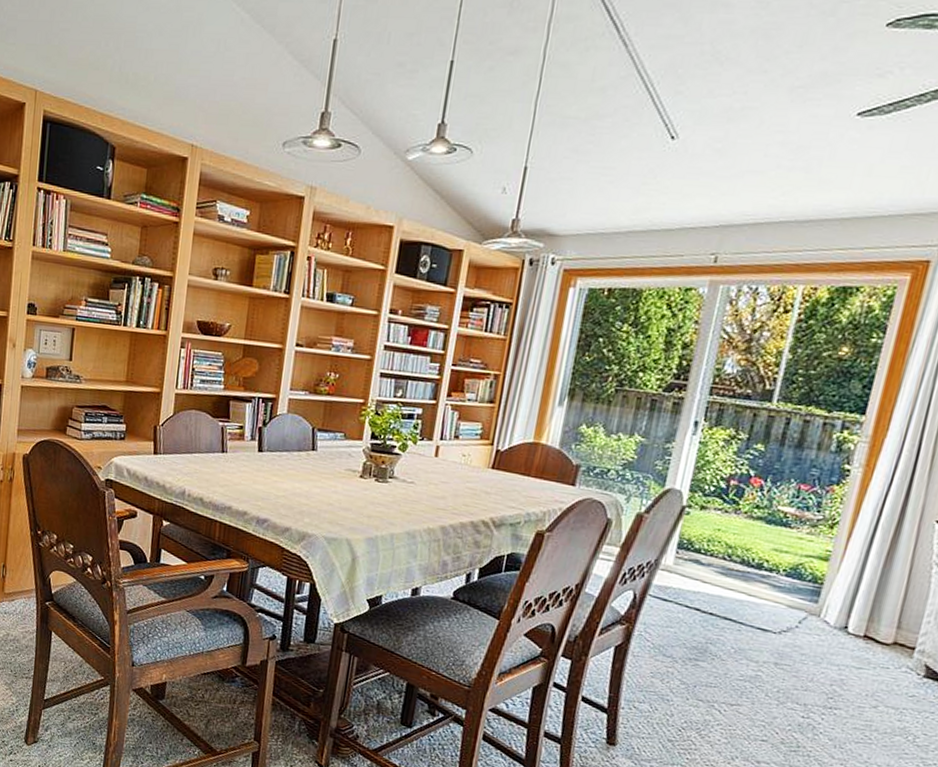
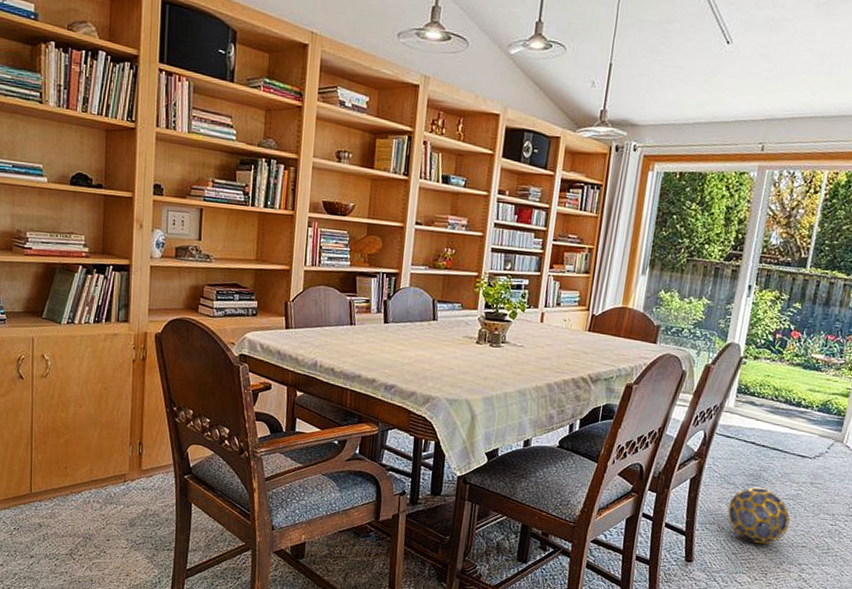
ball: none [662,663,746,734] -> present [727,487,791,545]

